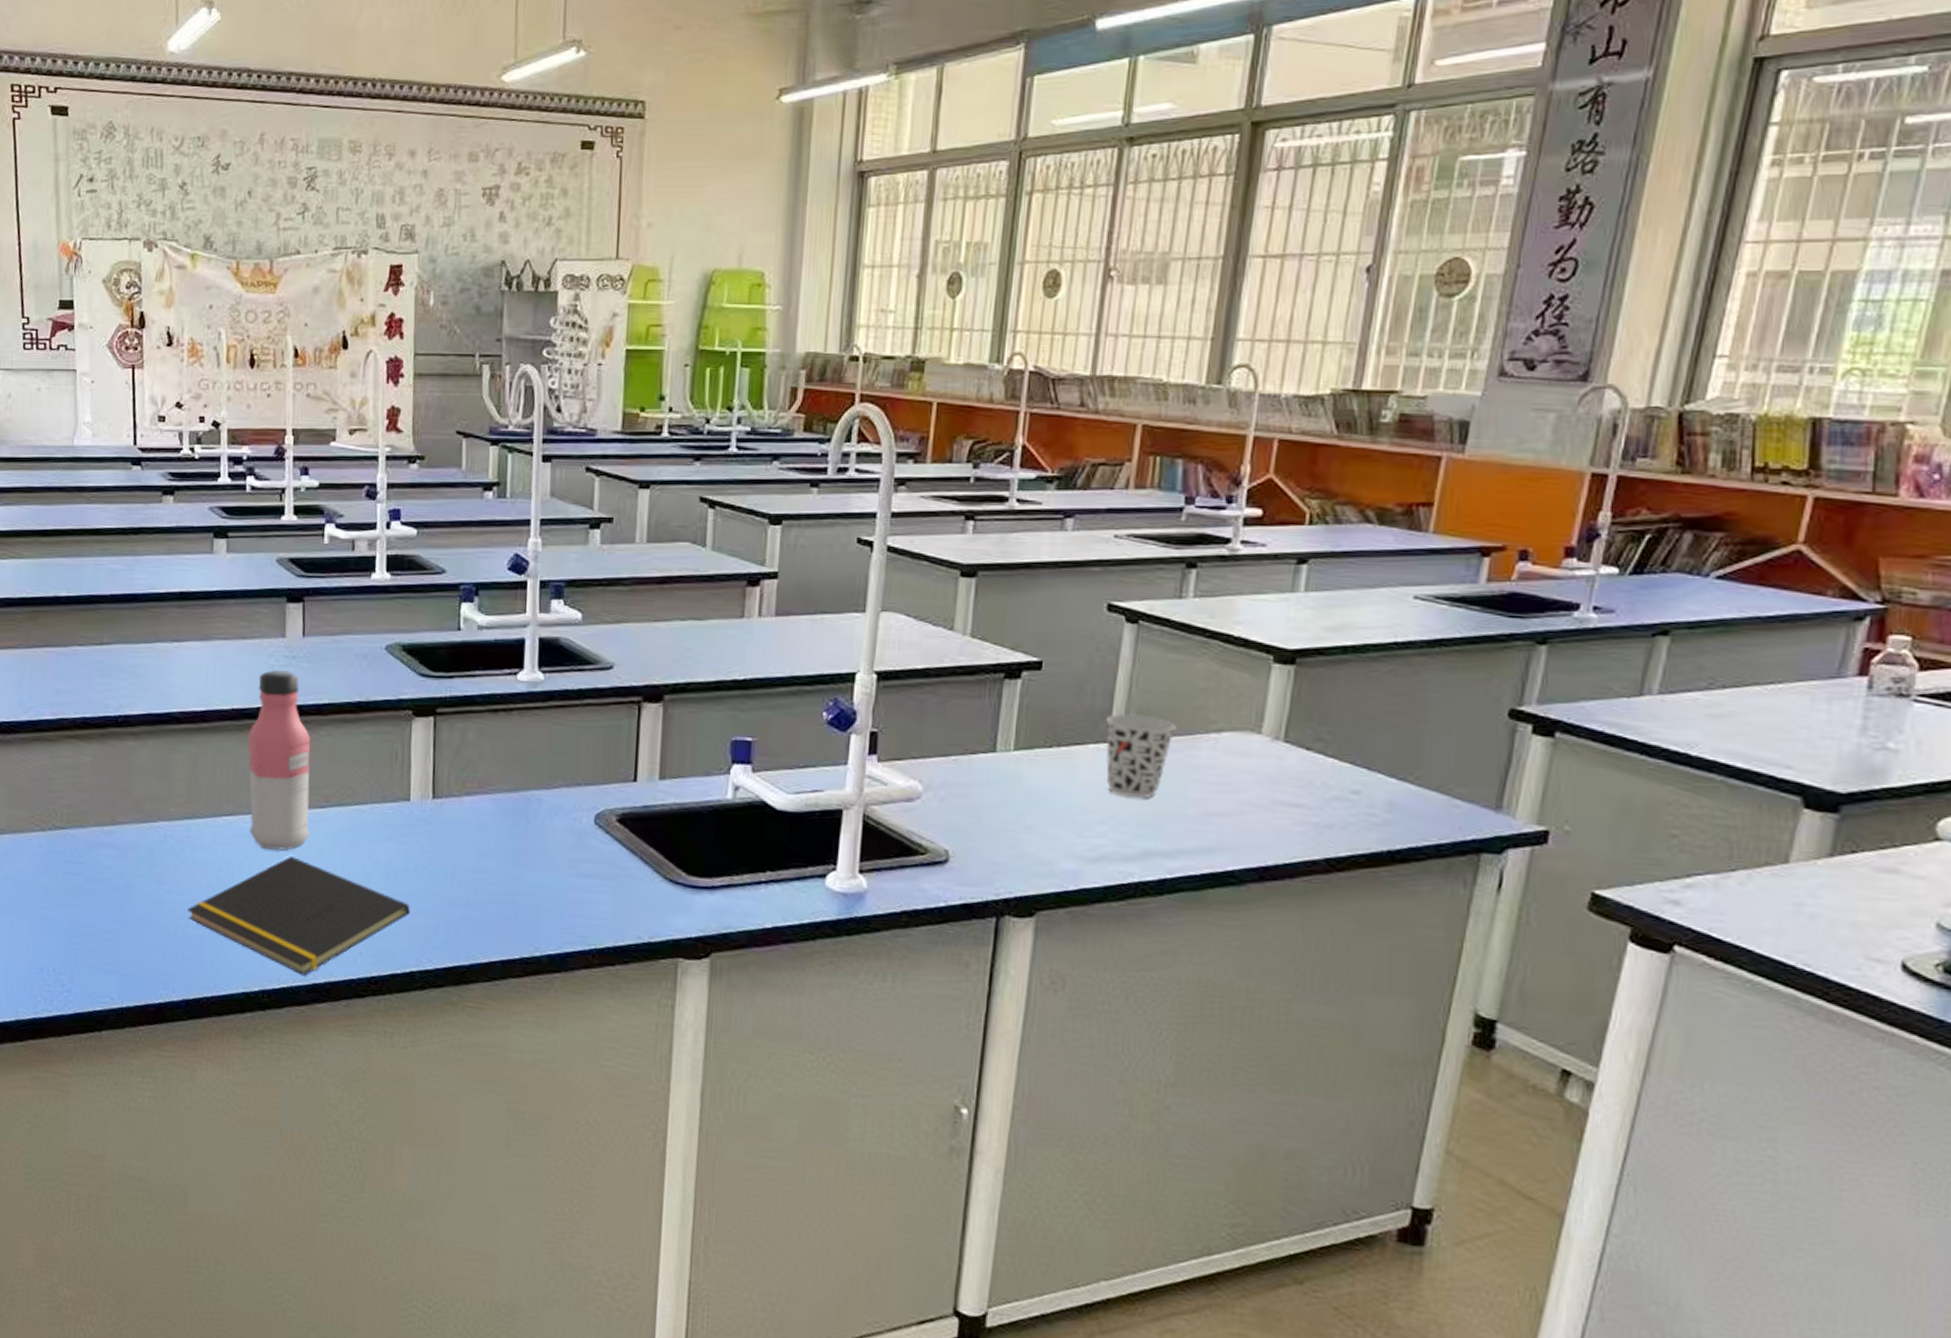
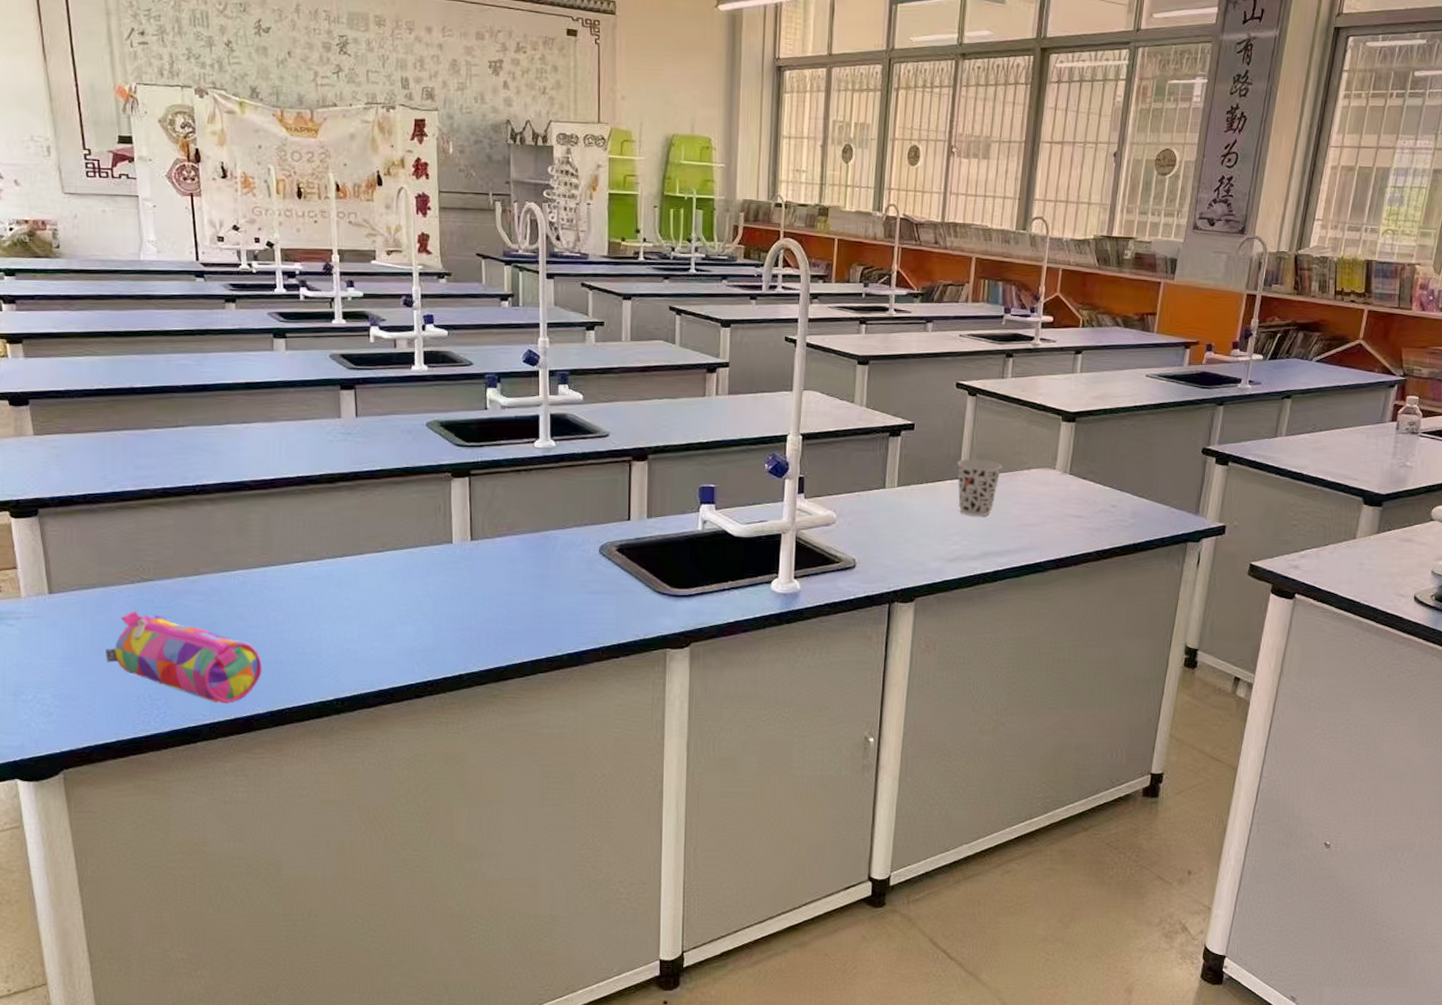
pencil case: none [10,864,180,986] -> present [106,611,262,703]
notepad: present [186,855,411,975] -> none [267,591,457,684]
water bottle: present [247,670,311,851] -> none [313,444,370,587]

